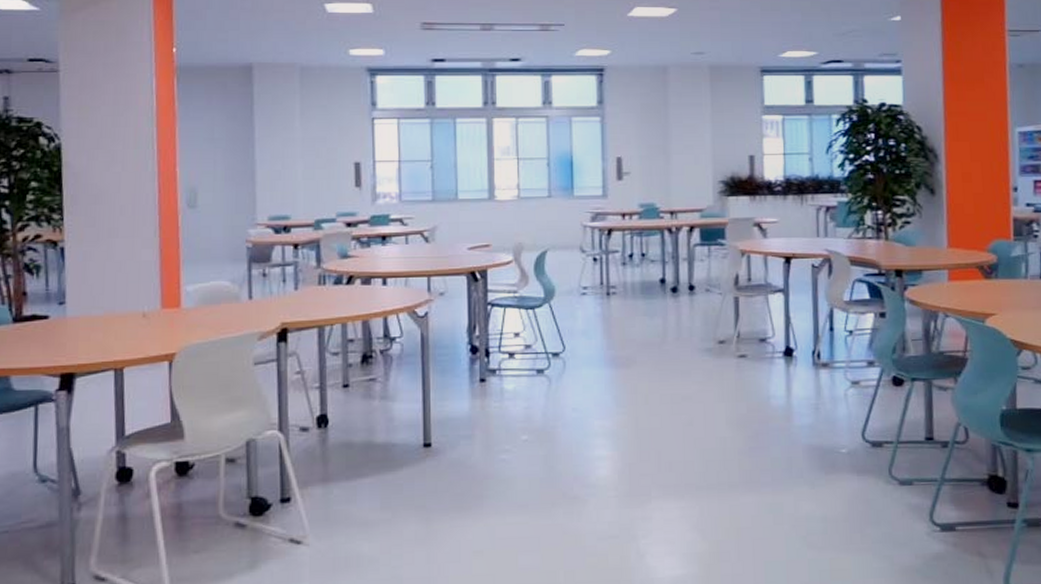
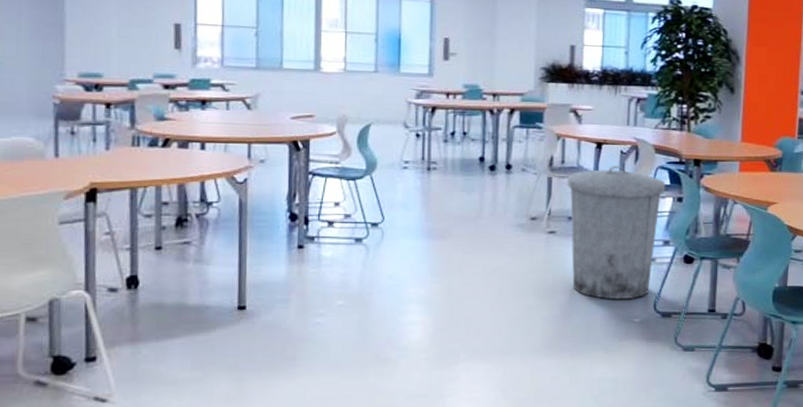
trash can: none [755,280,866,429] -> present [567,165,666,300]

